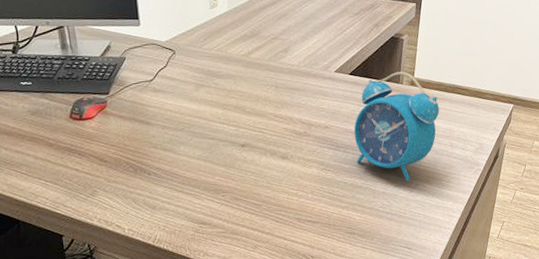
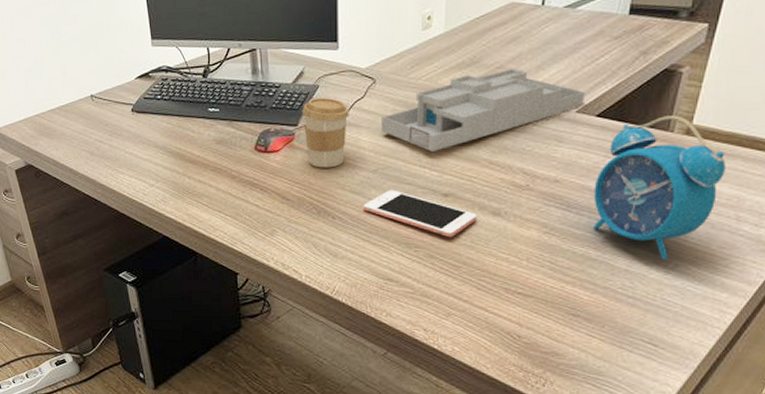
coffee cup: none [112,68,155,131] -> present [302,97,349,168]
cell phone: none [174,144,270,182] -> present [363,190,477,238]
desk organizer: none [183,39,340,110] -> present [381,68,586,151]

